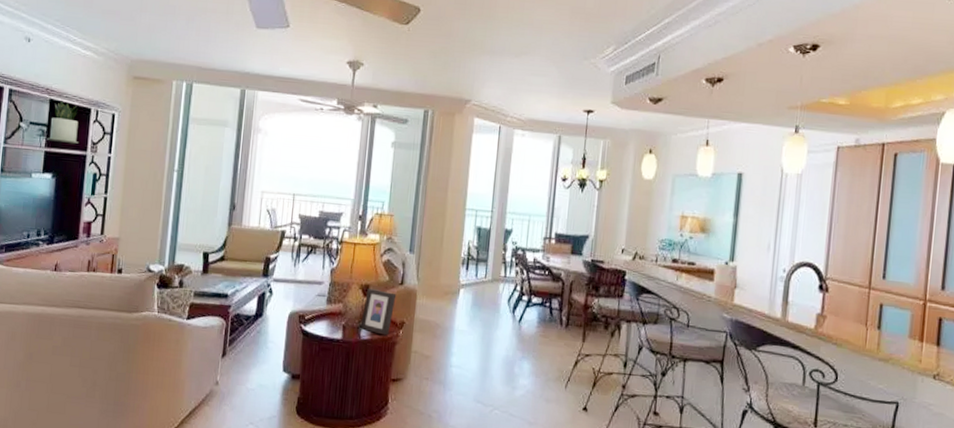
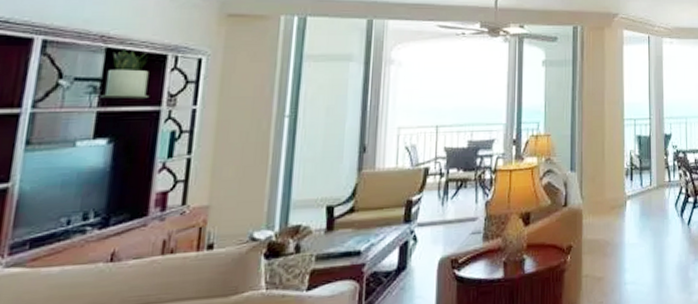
picture frame: present [360,289,397,336] -> none [523,216,561,265]

